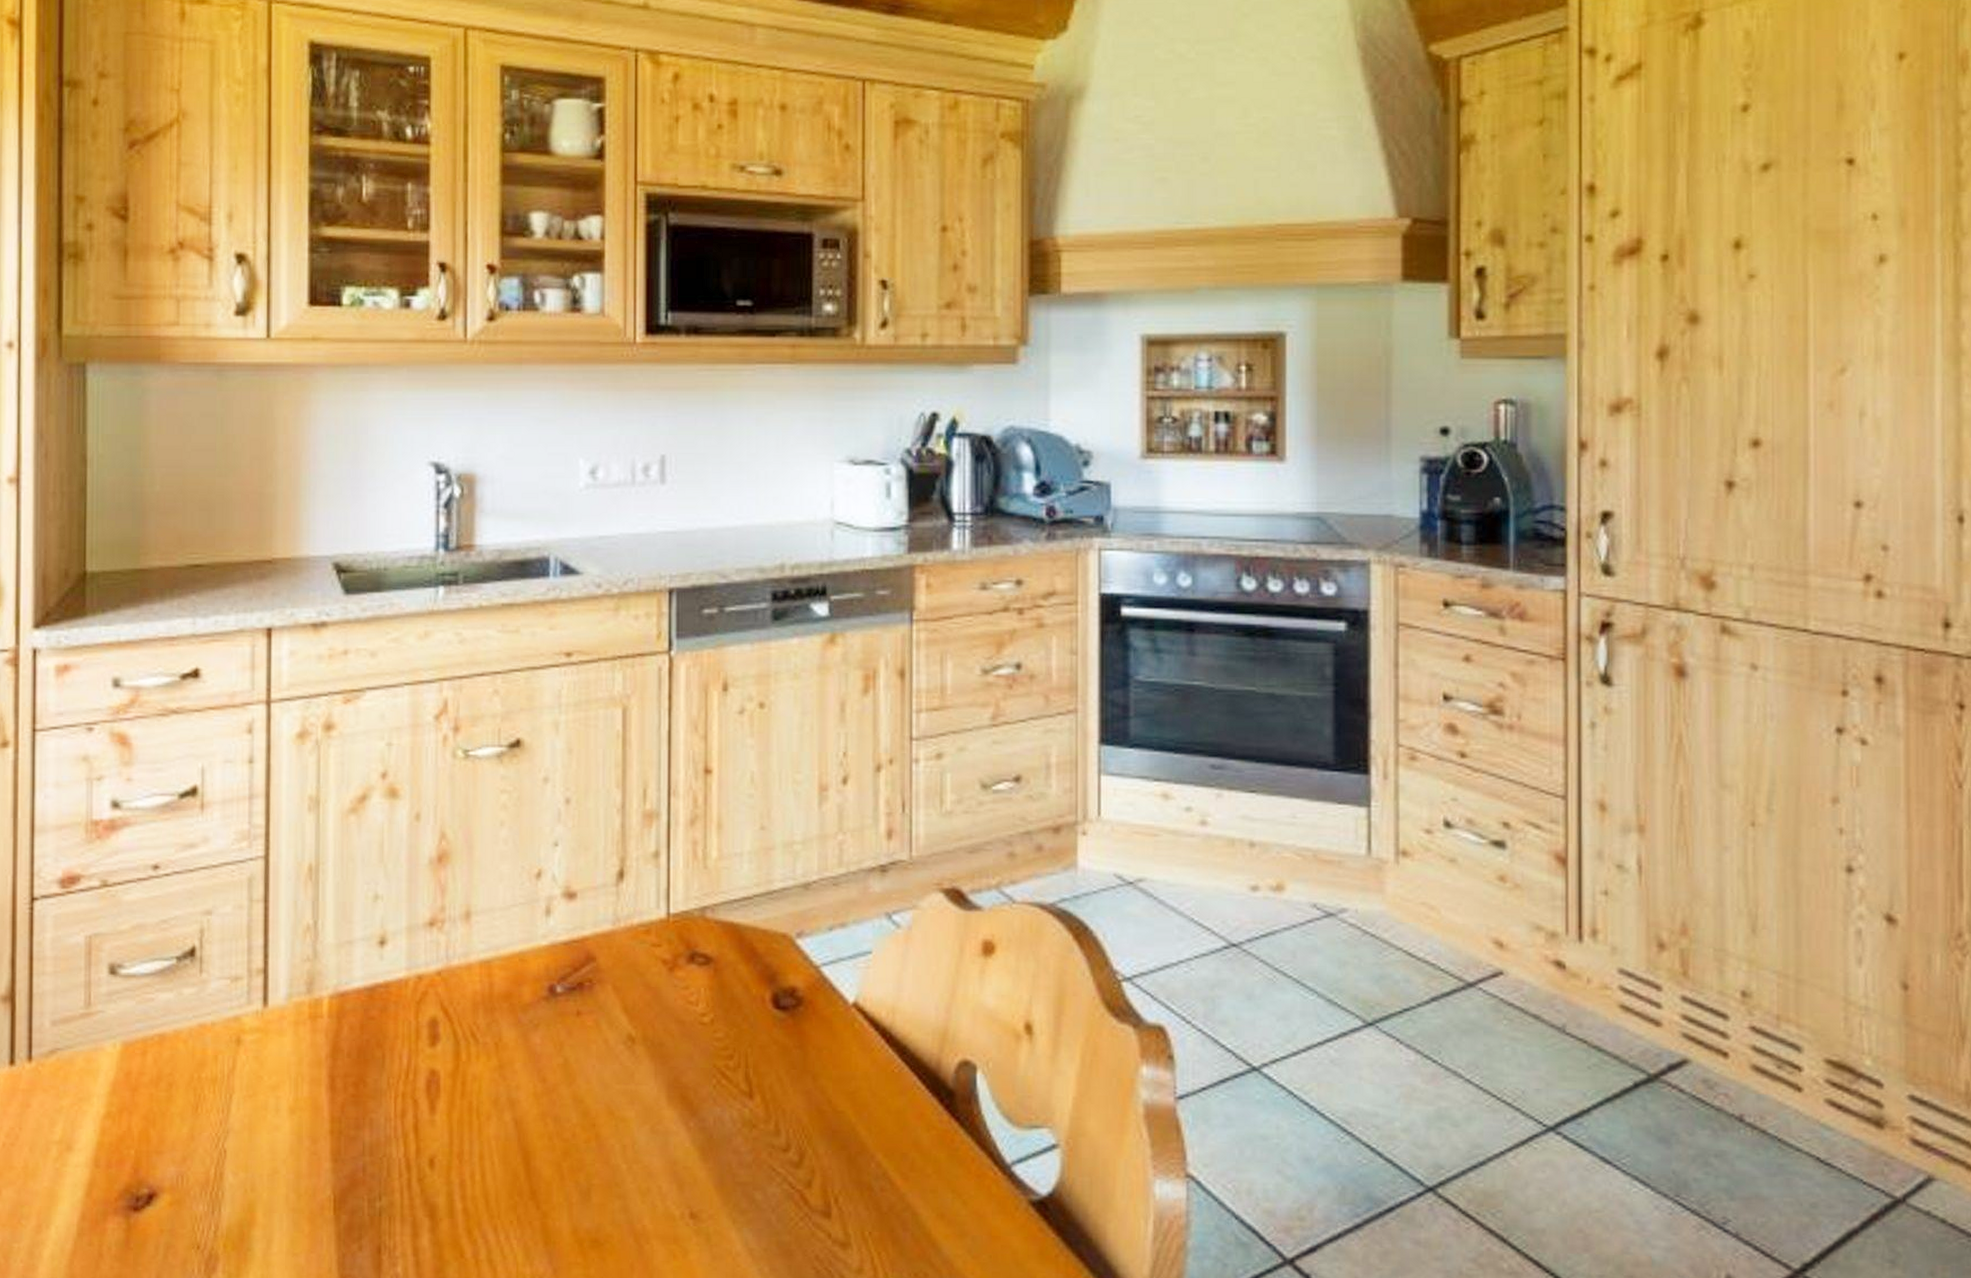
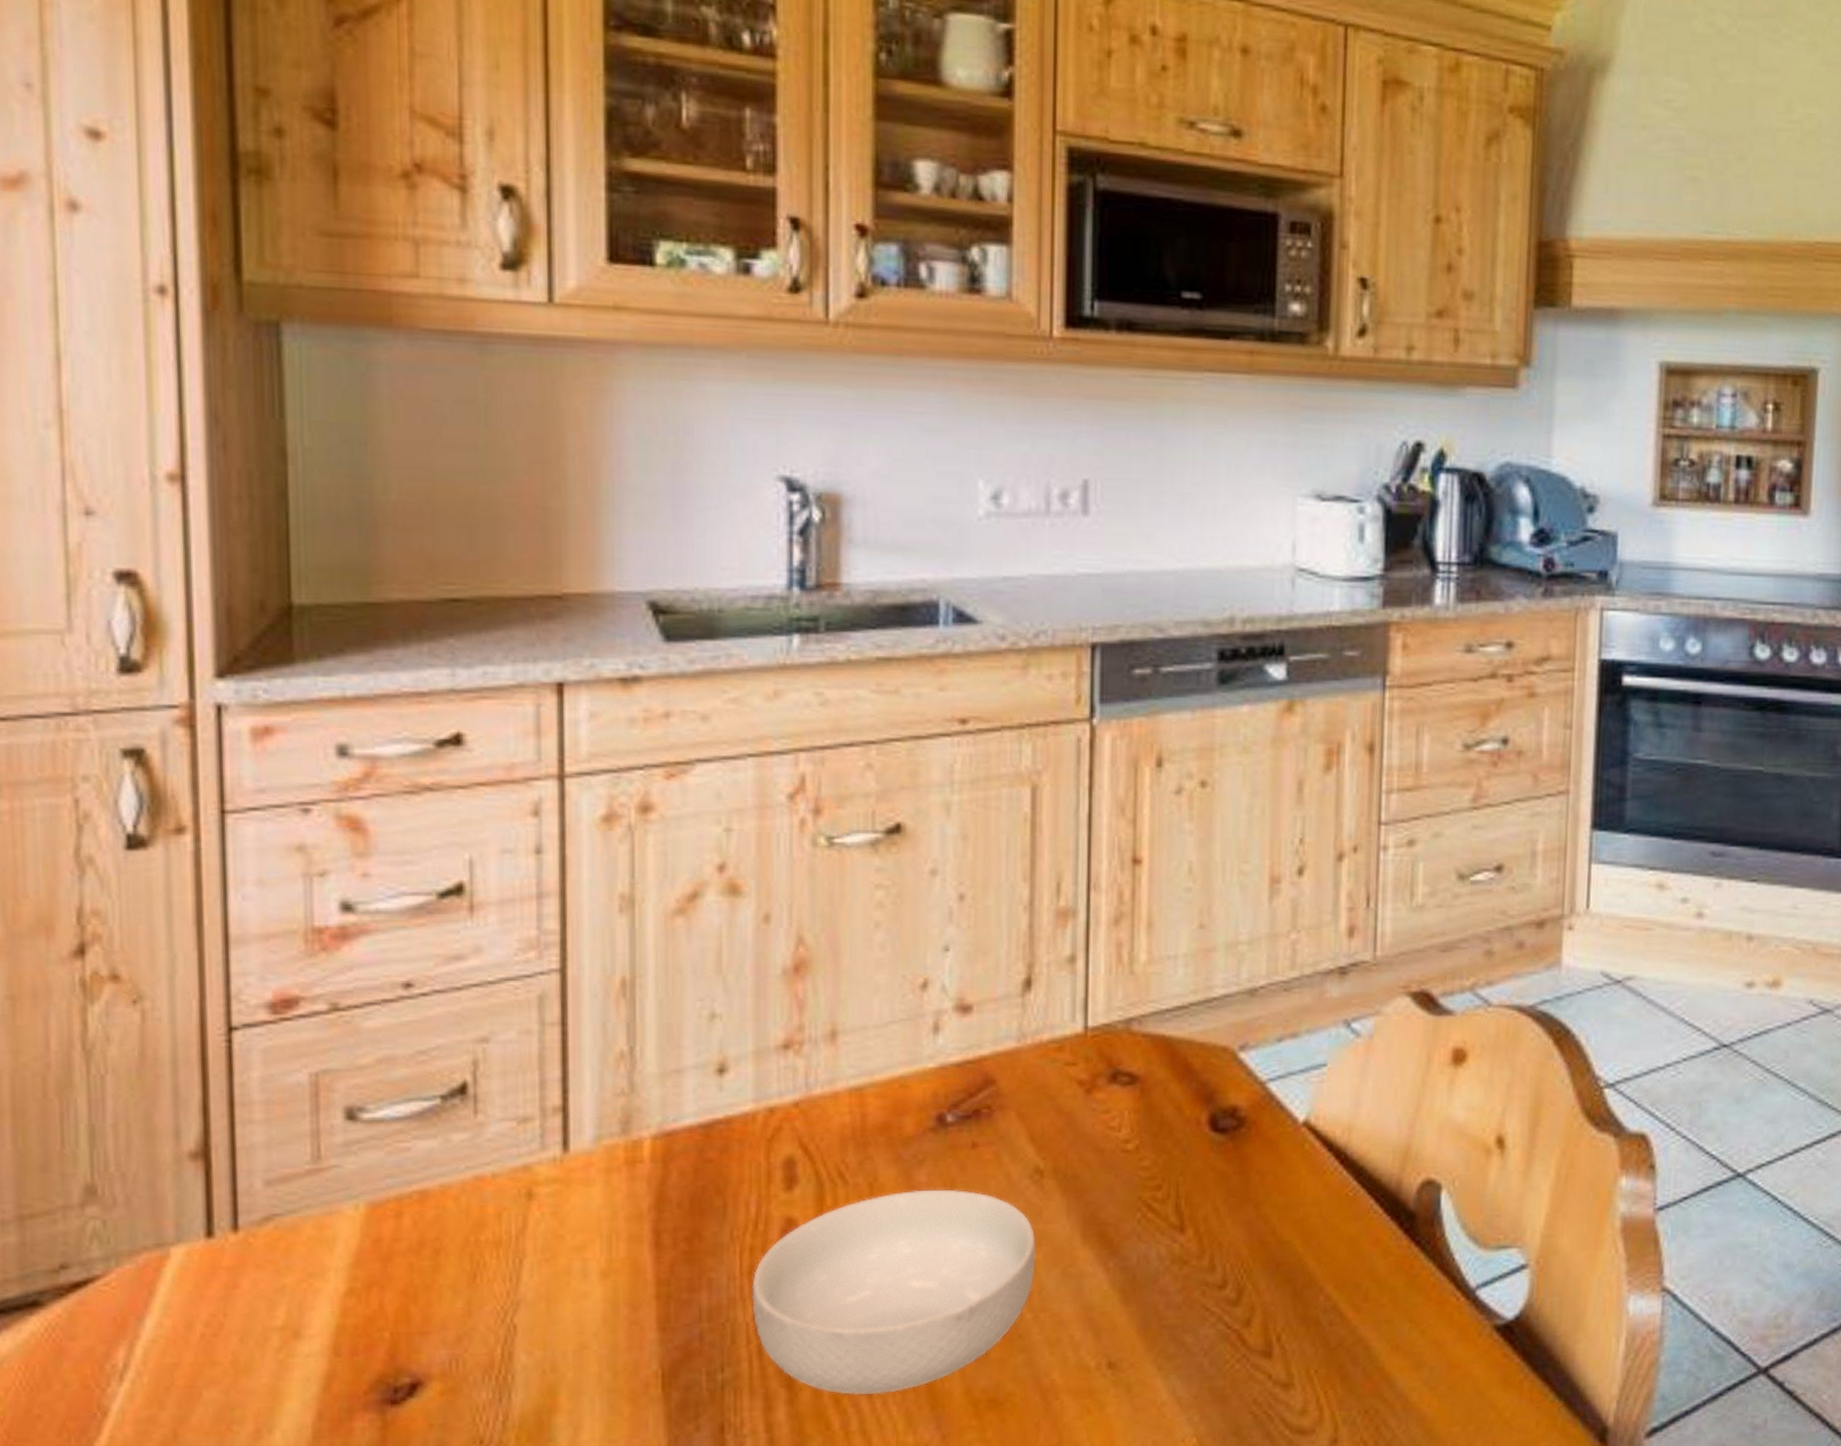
cereal bowl: none [403,1050,630,1229] -> present [752,1189,1037,1395]

